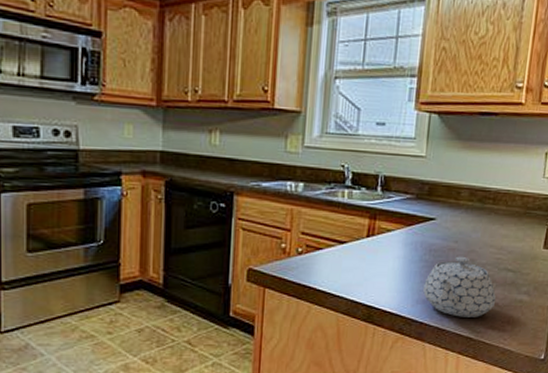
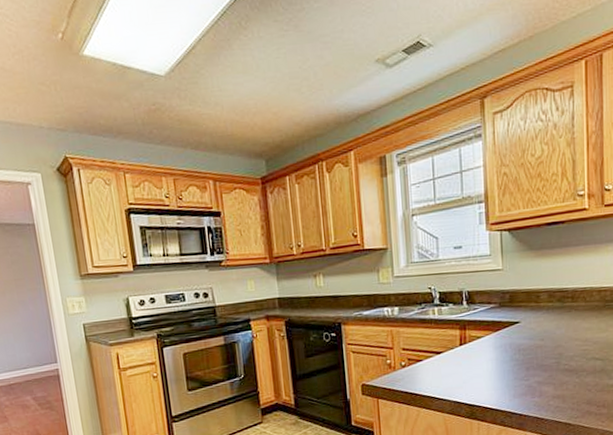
teapot: present [423,256,496,317] -> none [518,351,589,406]

